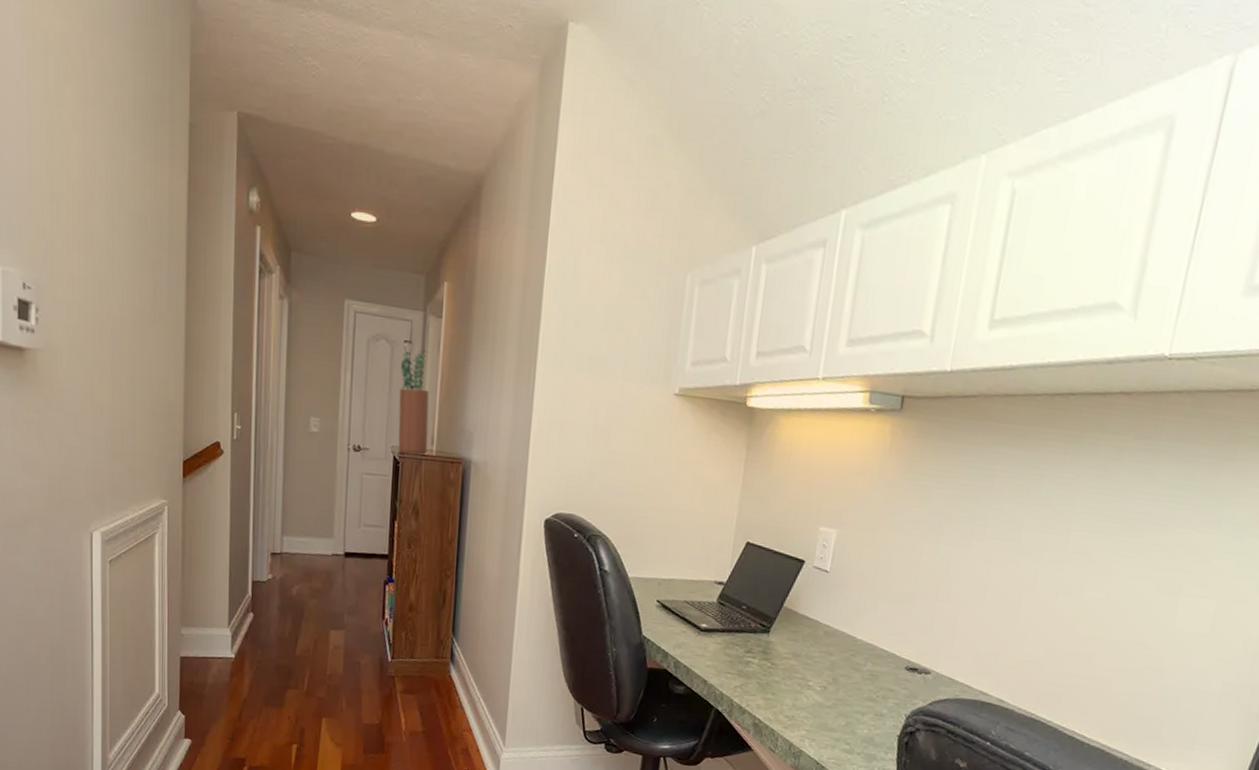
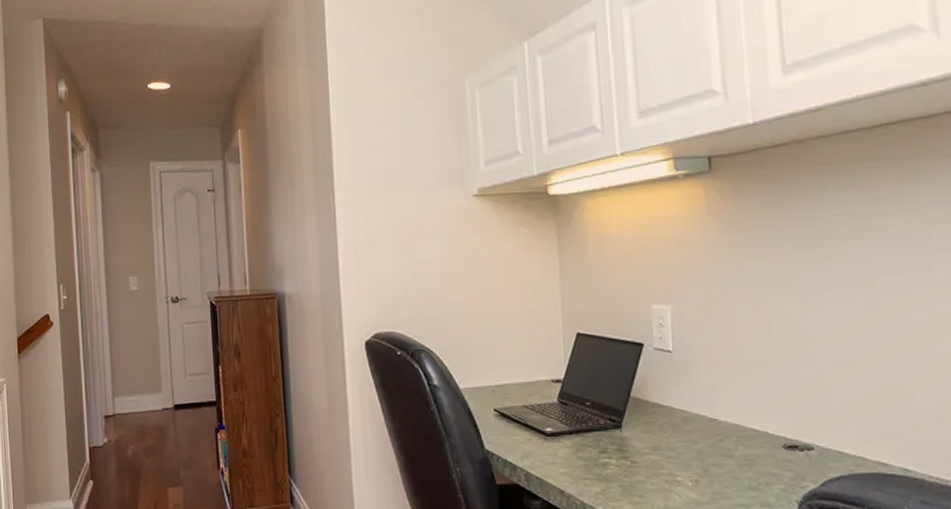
vase: present [398,344,429,455] -> none [206,190,241,298]

